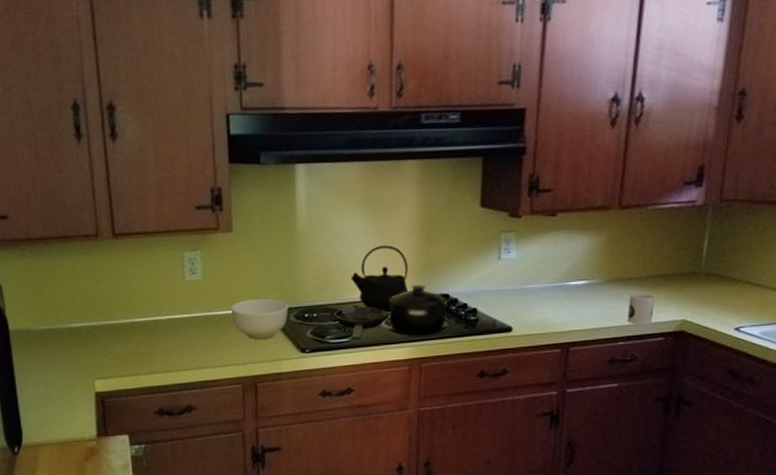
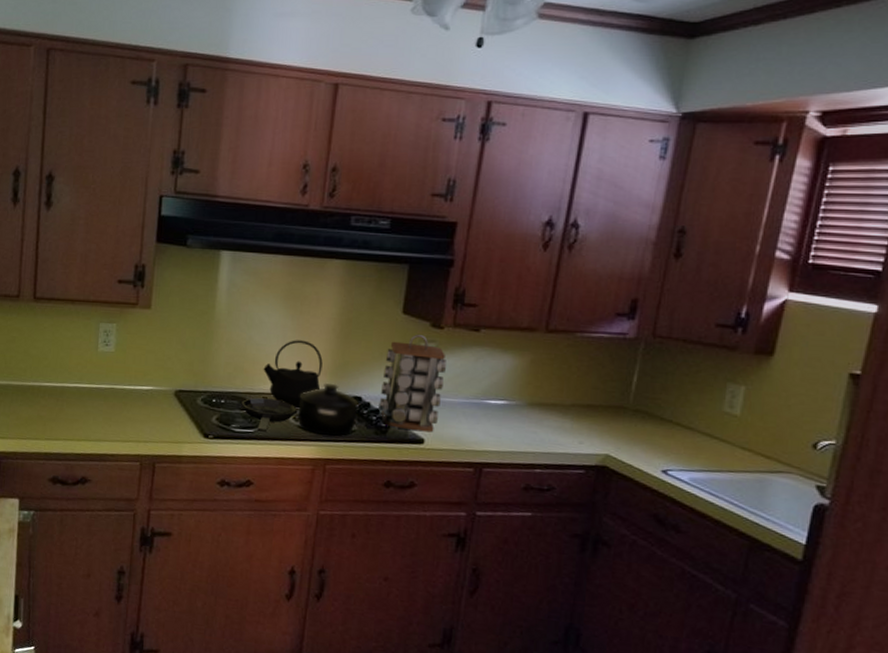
bowl: present [230,298,289,339] -> none [138,377,197,419]
spice rack: none [466,226,527,321] -> present [379,335,446,433]
mug: present [627,293,655,326] -> none [546,420,578,456]

